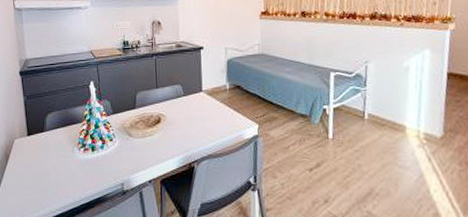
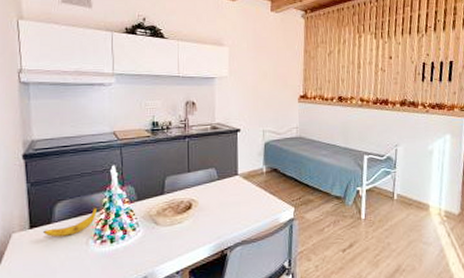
banana: none [38,118,80,144] -> present [43,207,97,238]

